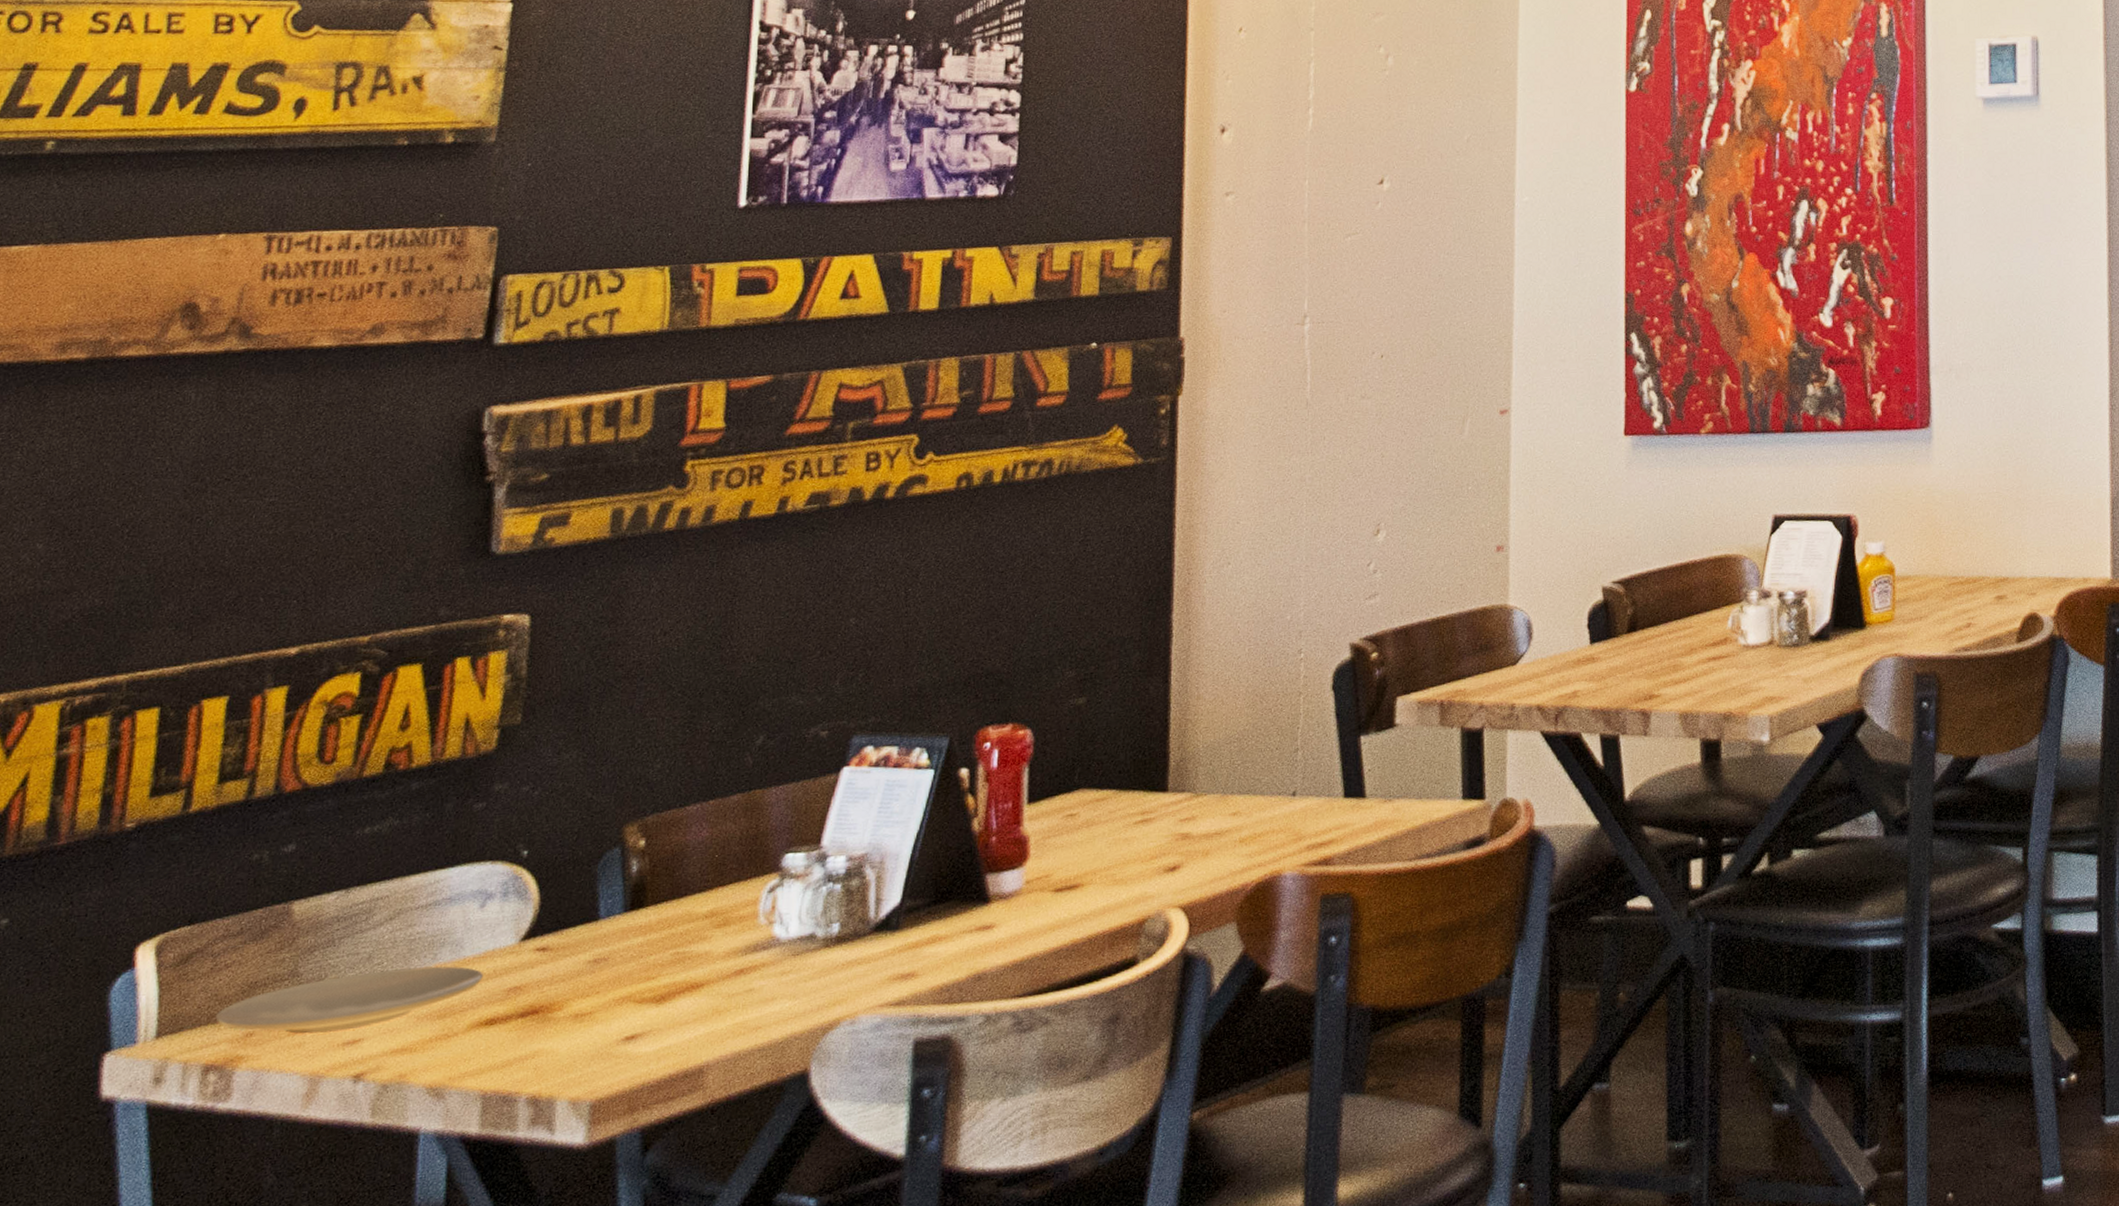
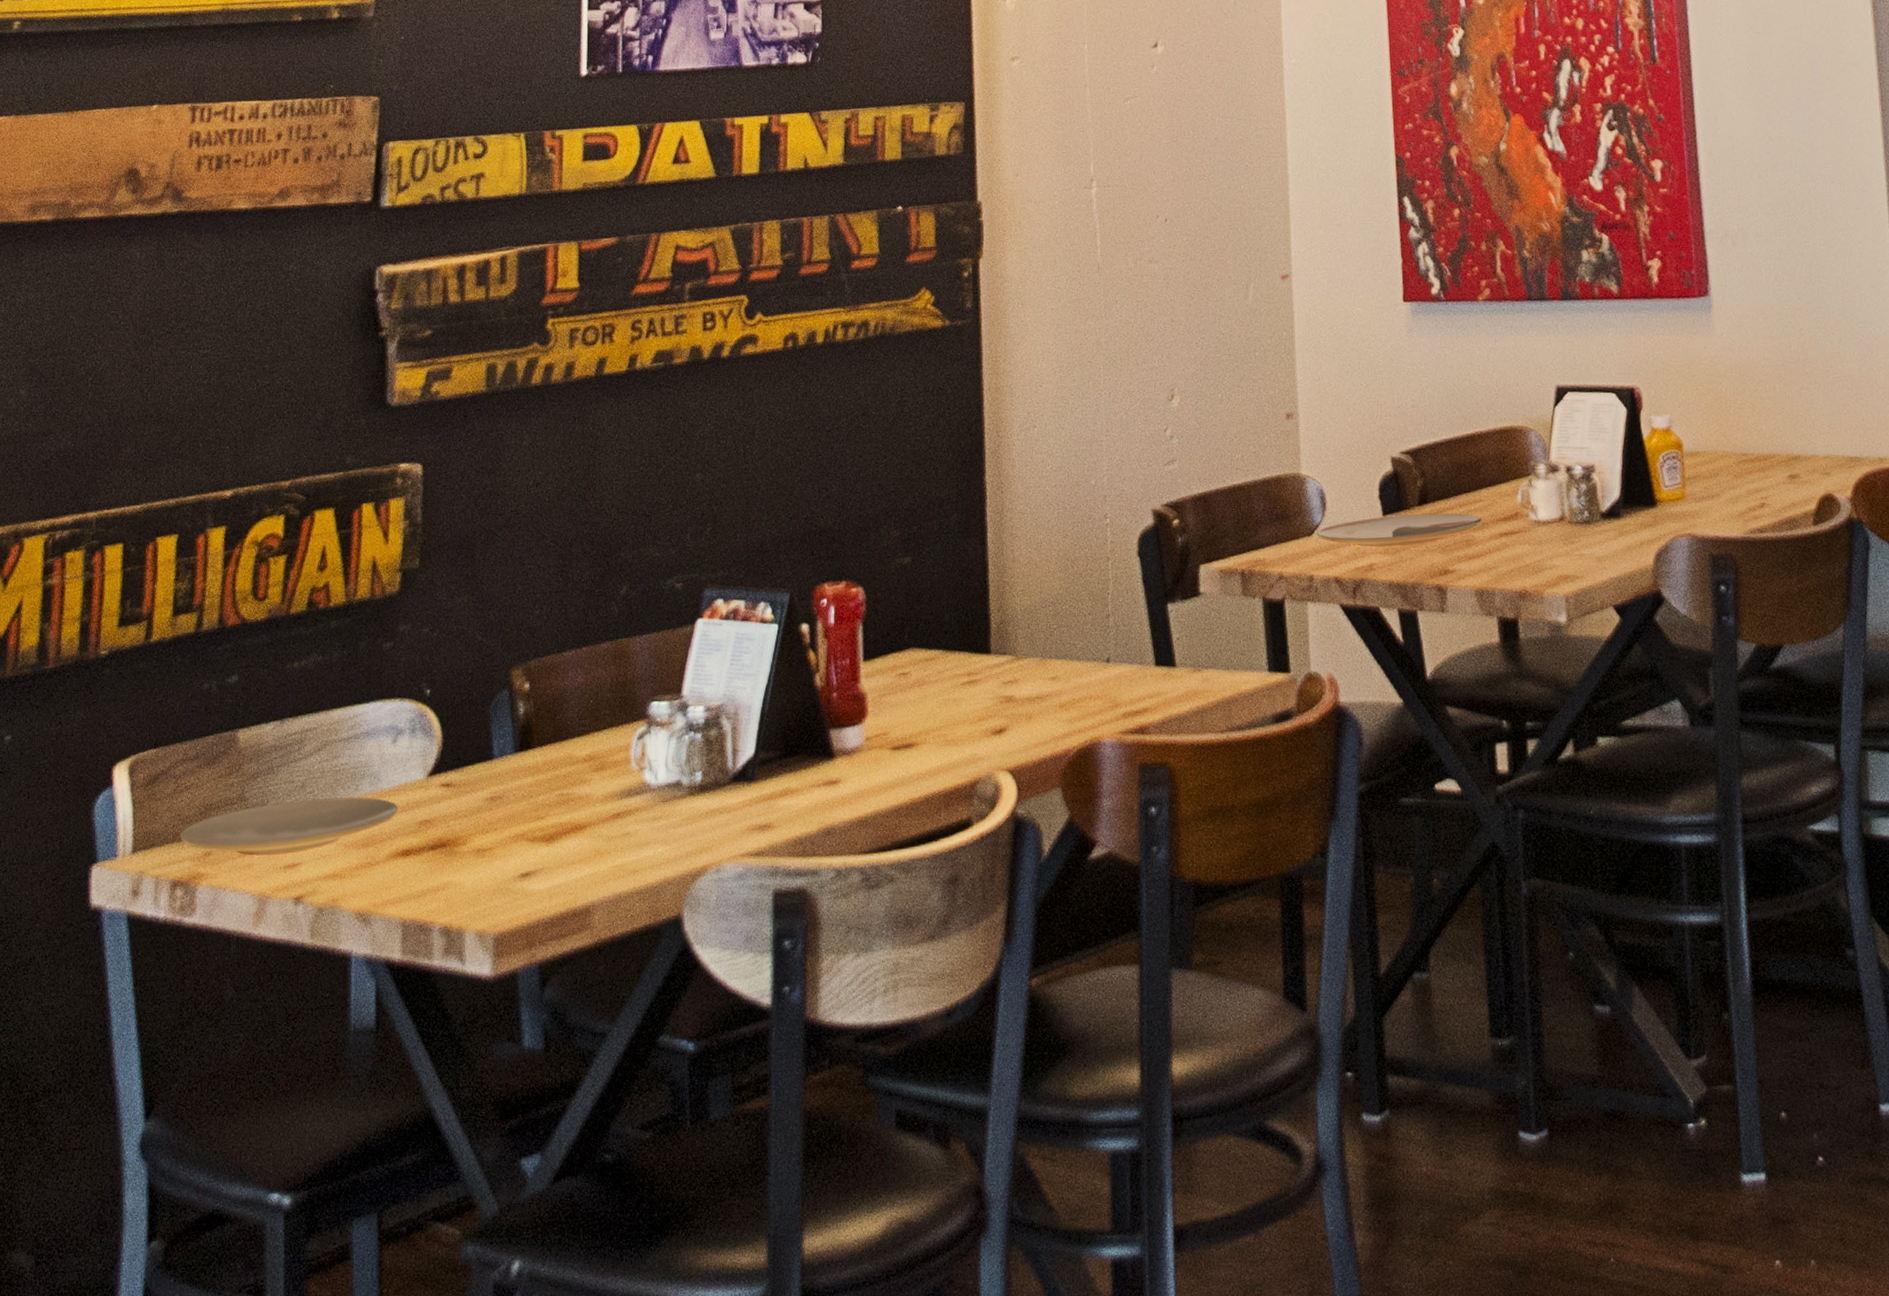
plate: none [1520,639,1691,675] -> present [1316,513,1482,548]

